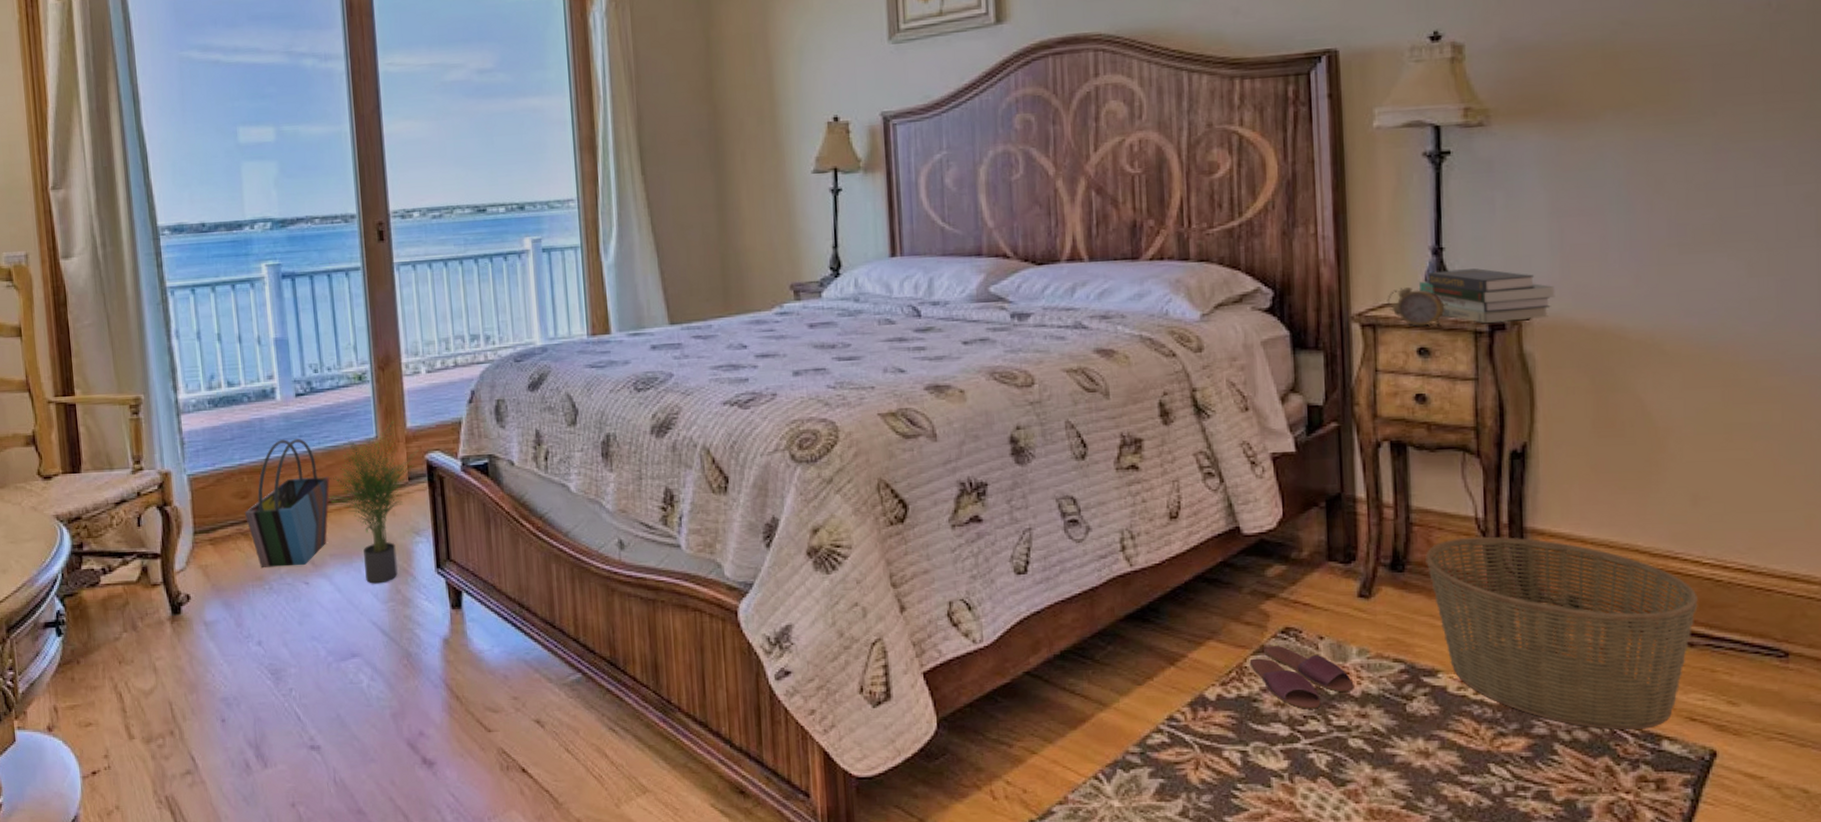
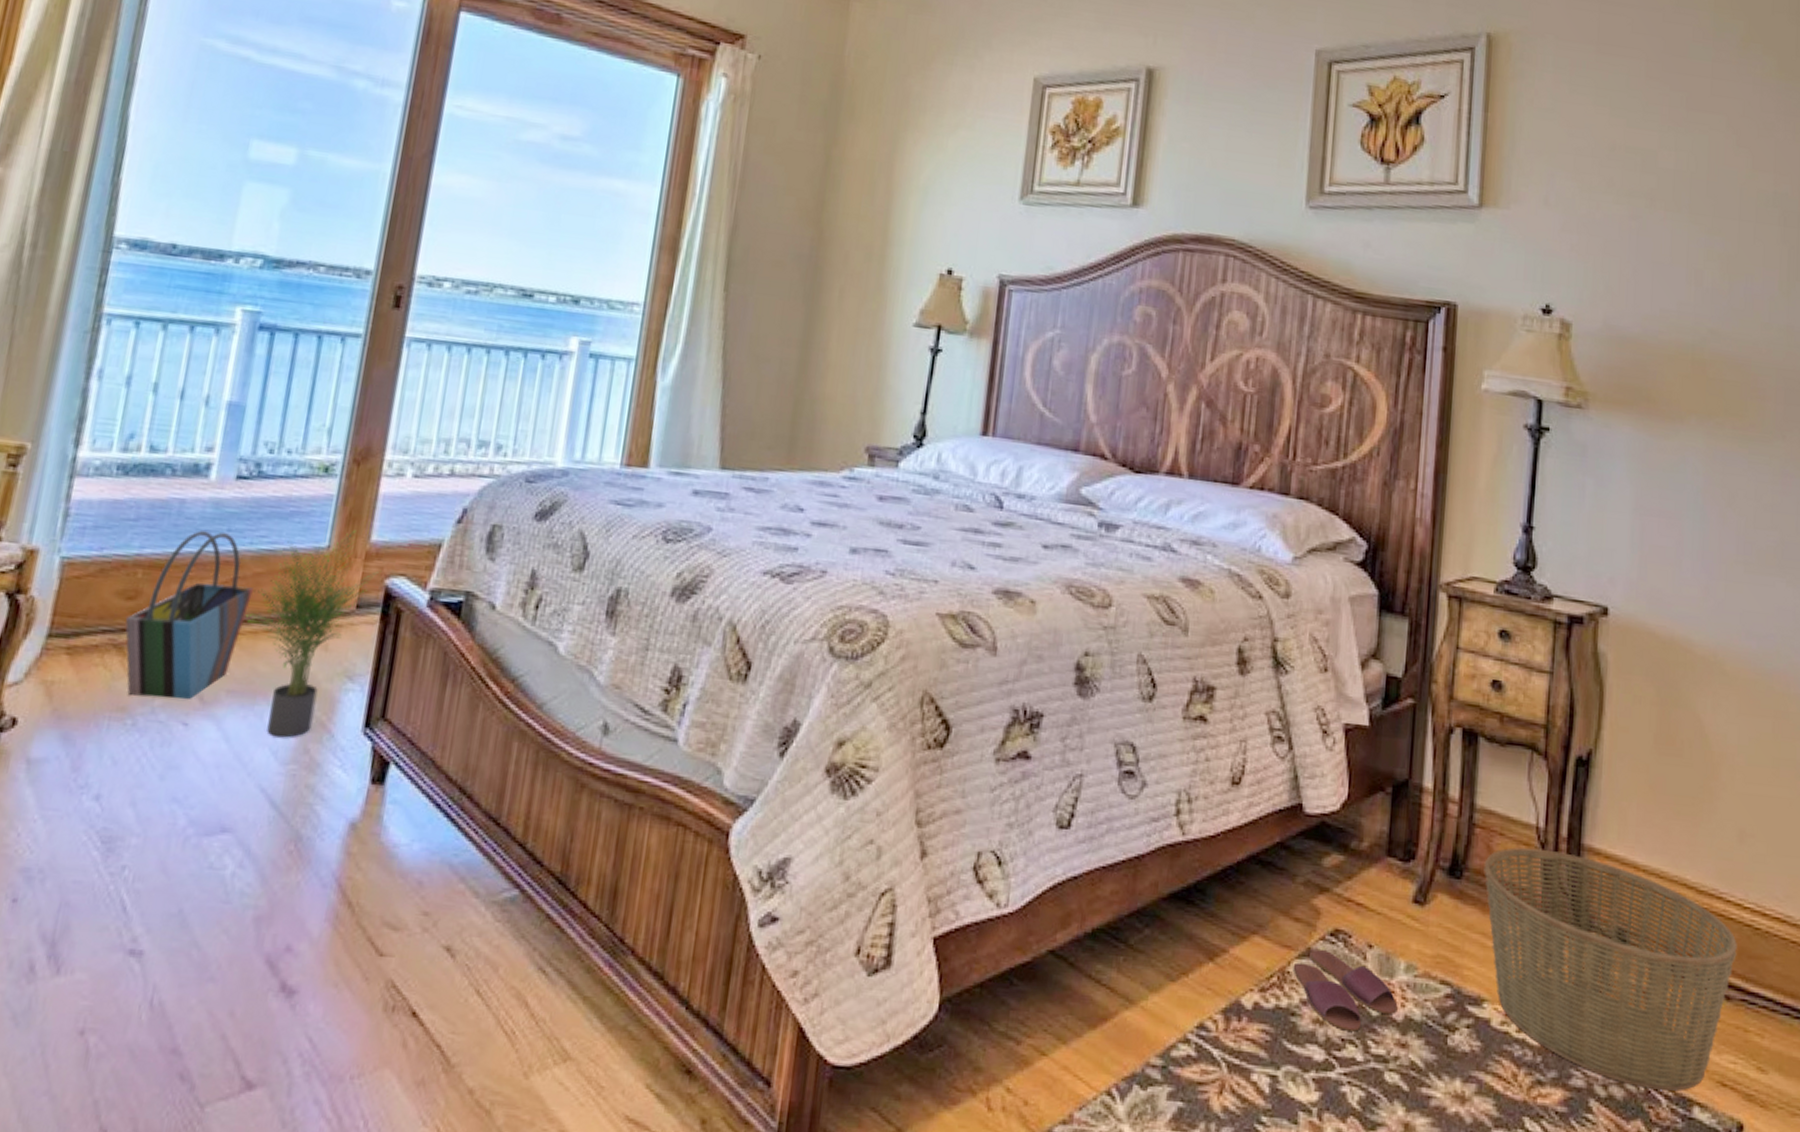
alarm clock: present [1387,287,1448,326] -> none [1475,562,1532,609]
books: present [1419,268,1555,324] -> none [1507,550,1632,618]

